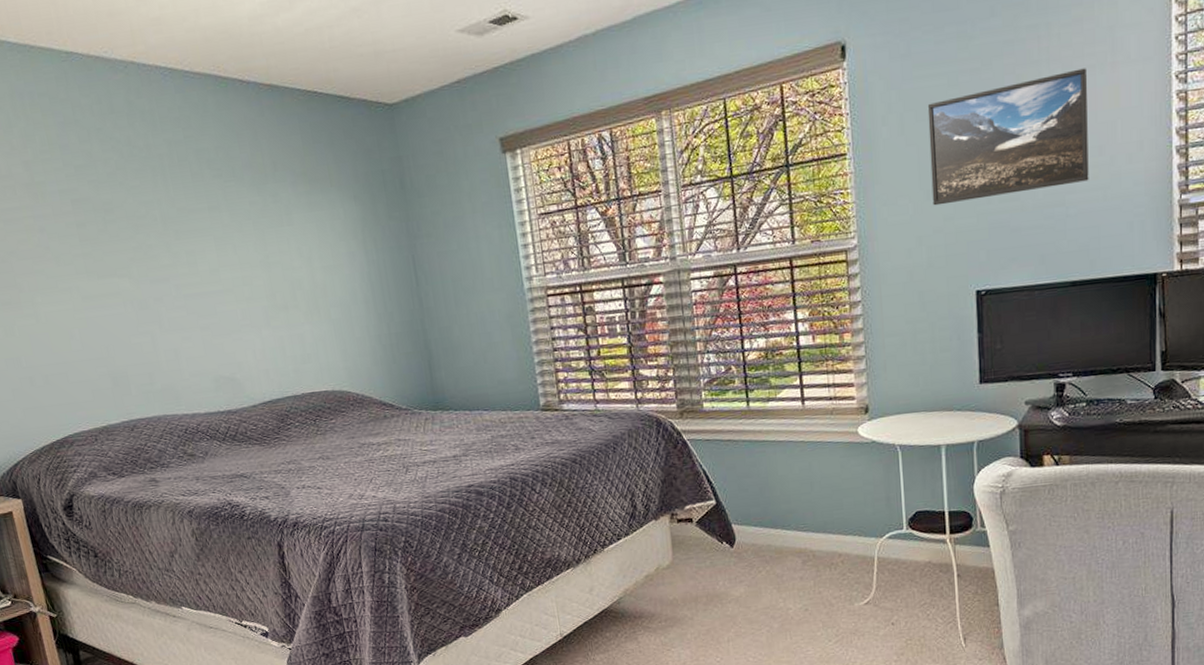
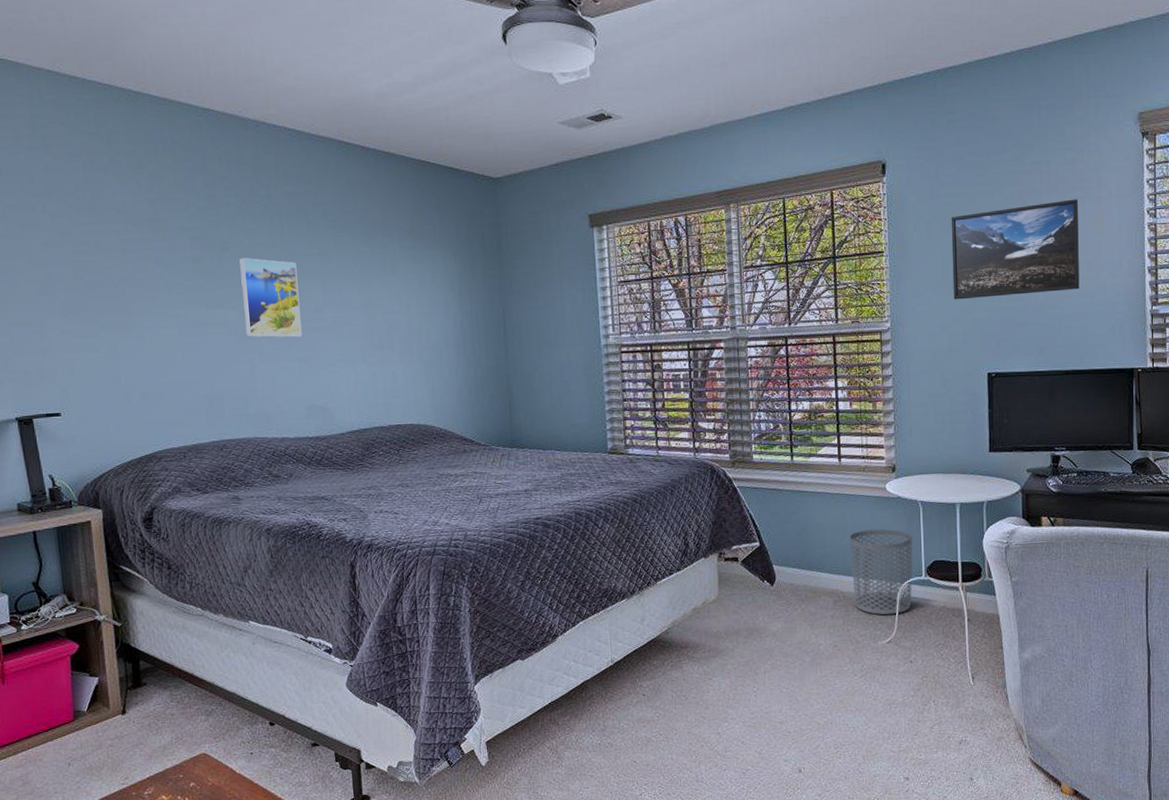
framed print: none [125,218,201,307] -> present [239,258,302,337]
waste bin: none [817,478,892,575] -> present [849,529,913,615]

